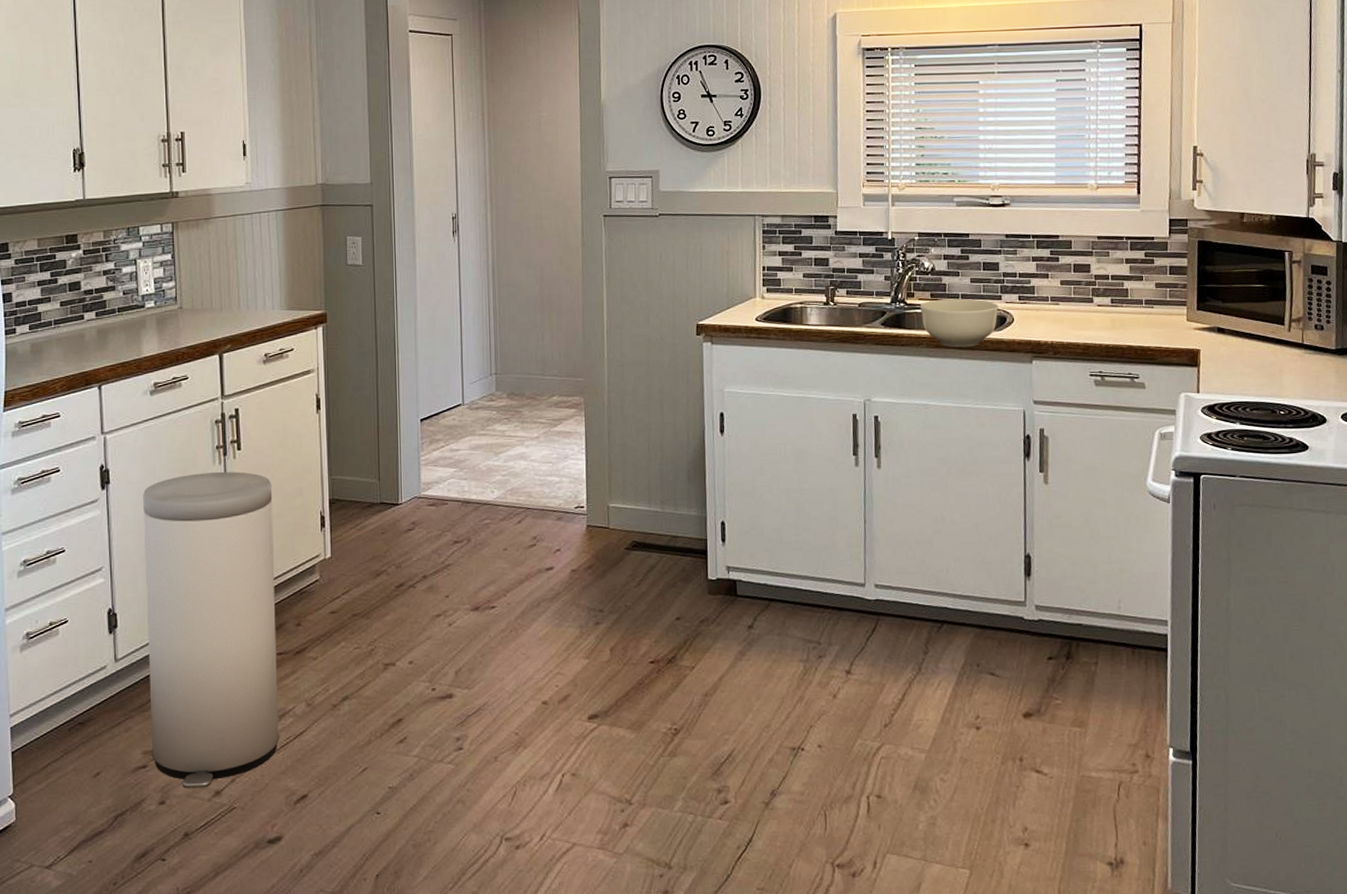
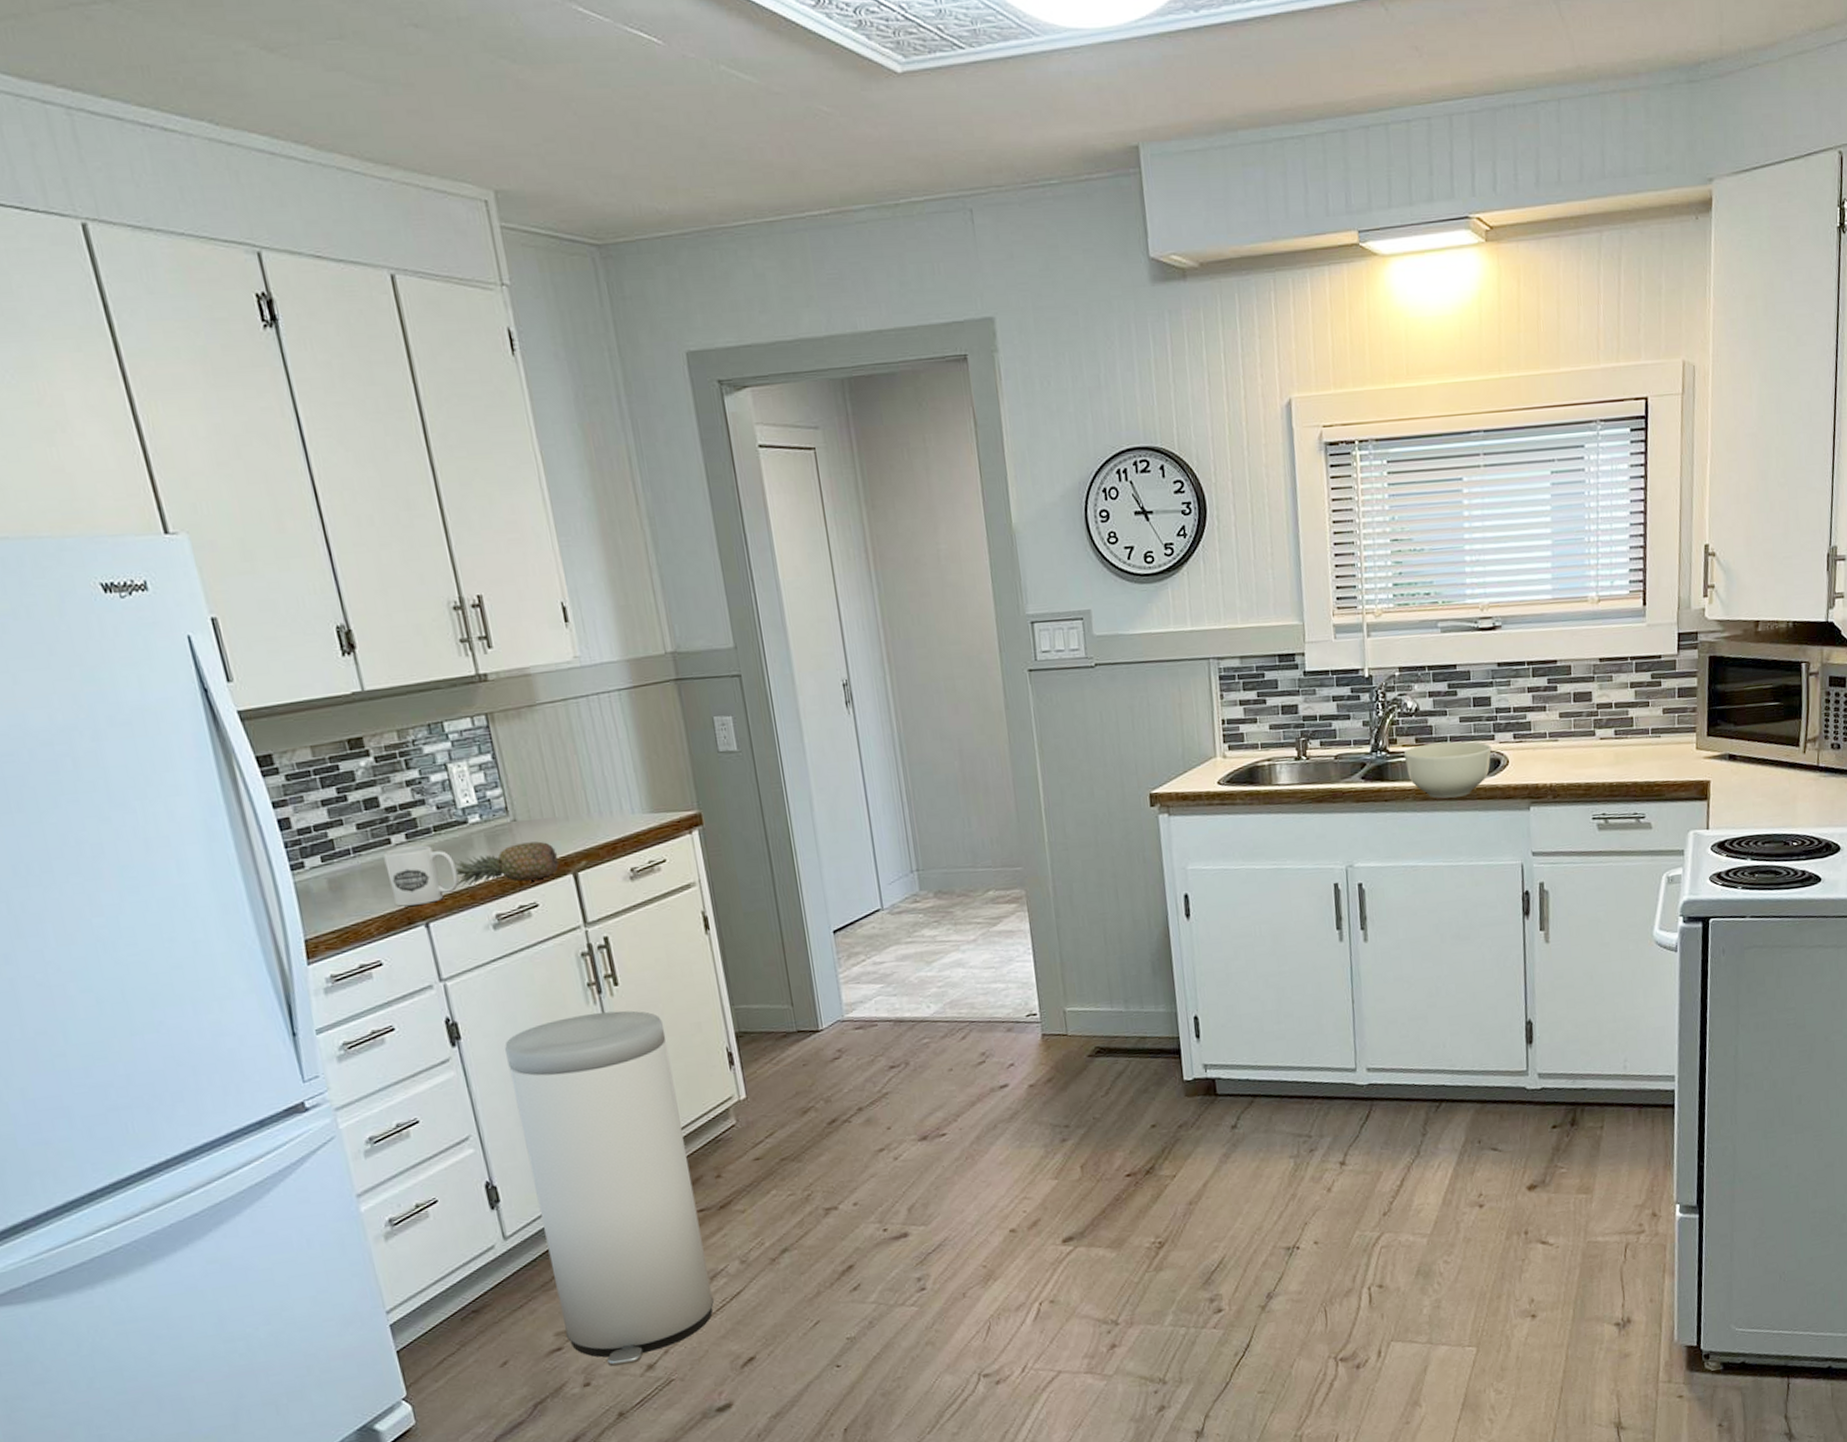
mug: none [76,322,130,370] -> present [383,845,459,907]
fruit: none [128,326,210,359] -> present [454,841,560,888]

